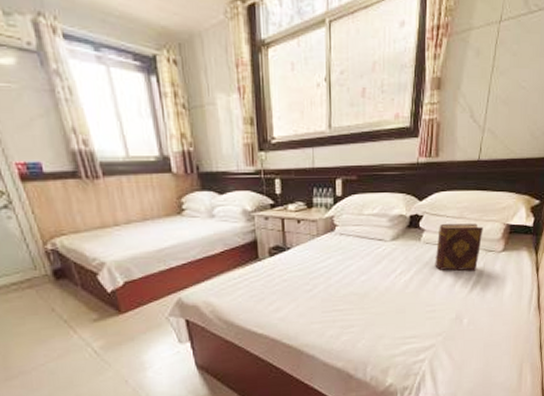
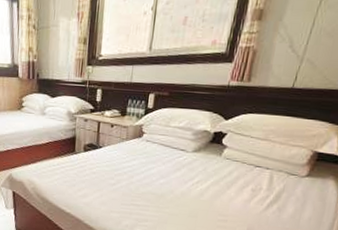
diary: present [435,223,483,271] -> none [232,142,288,191]

